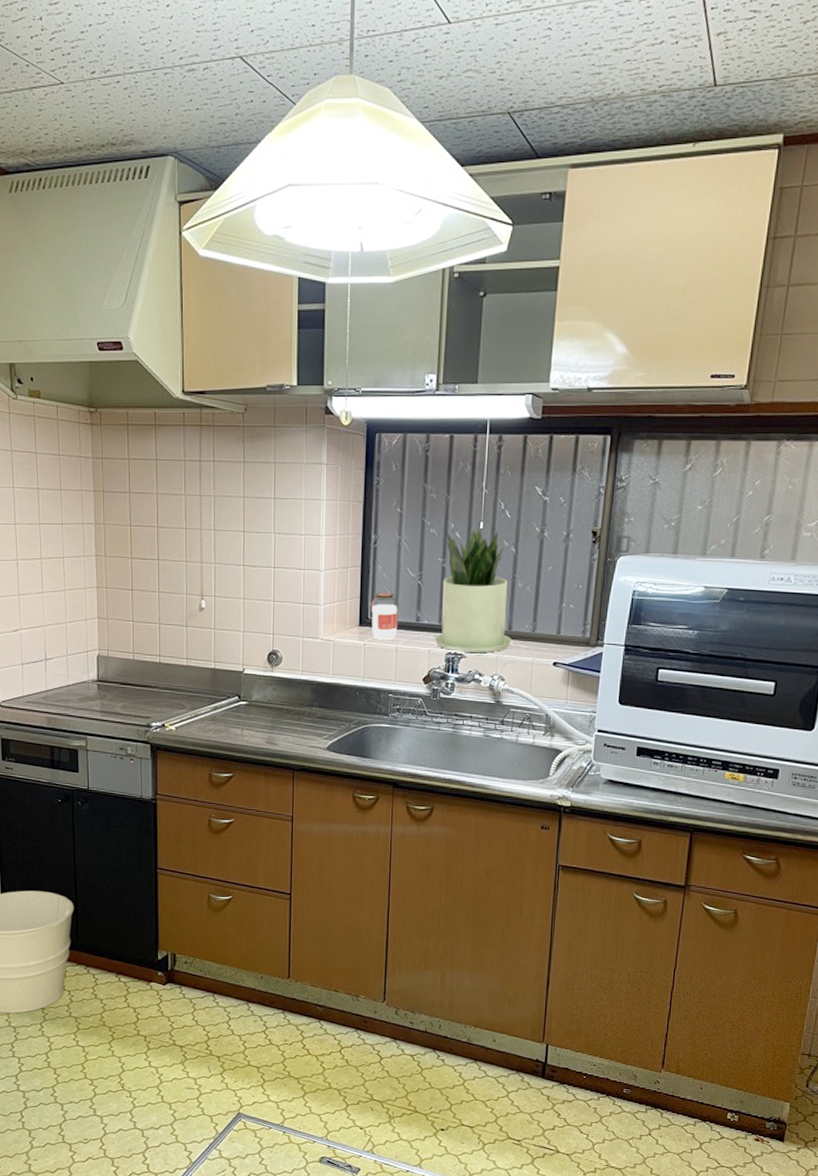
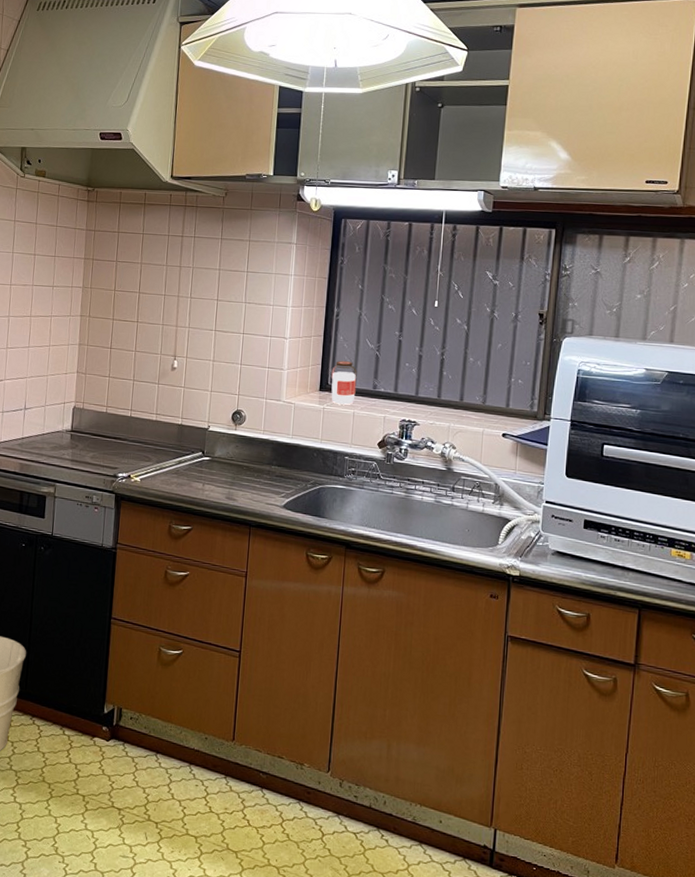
planter: present [434,528,512,653] -> none [389,306,463,422]

